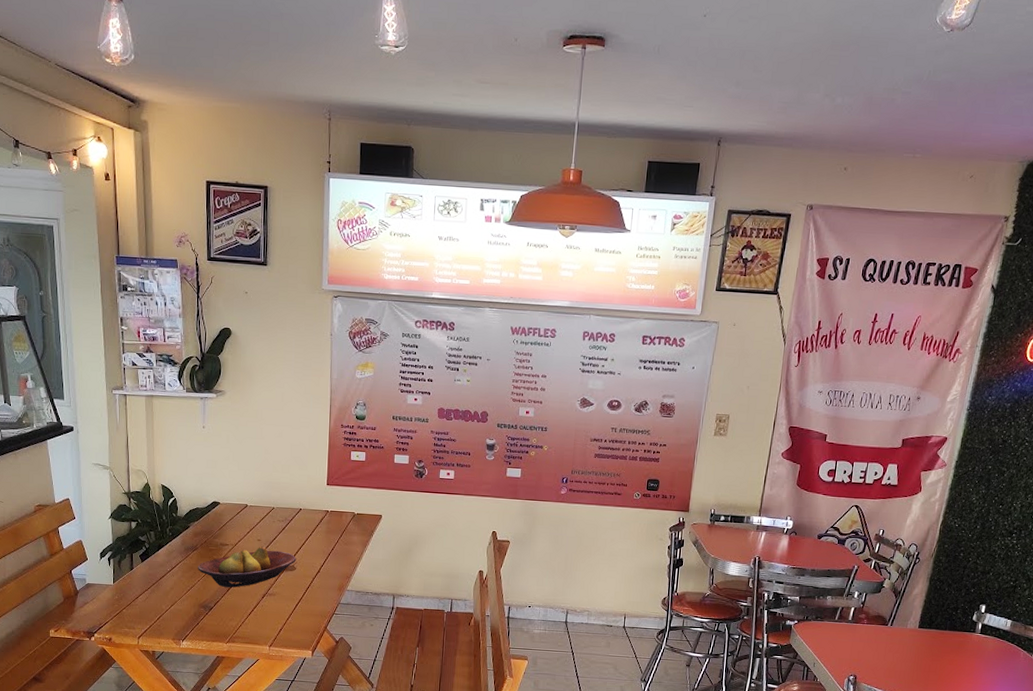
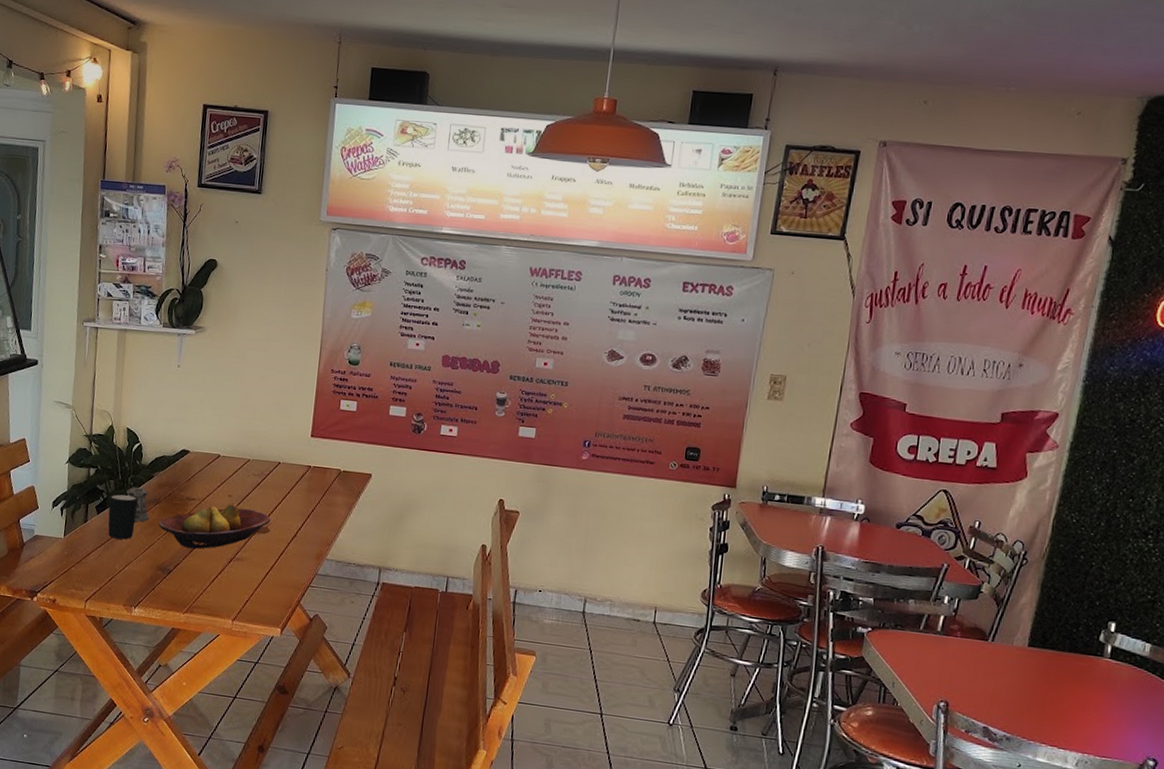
mug: none [151,544,178,583] -> present [108,494,139,540]
pepper shaker: none [166,536,188,567] -> present [126,486,149,522]

